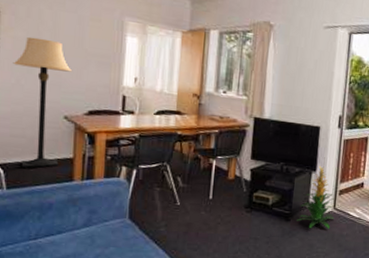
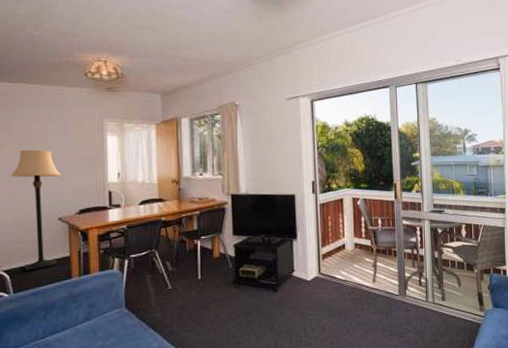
indoor plant: present [297,166,334,229] -> none [284,233,320,297]

